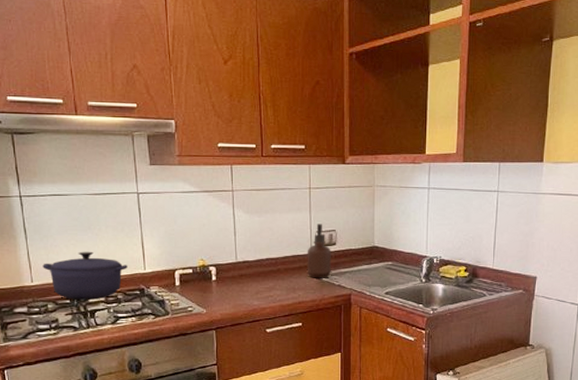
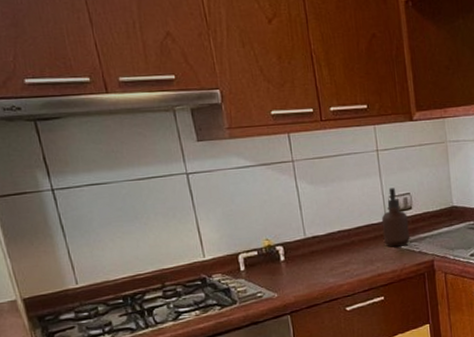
cooking pot: present [43,251,128,300] -> none [87,243,185,299]

